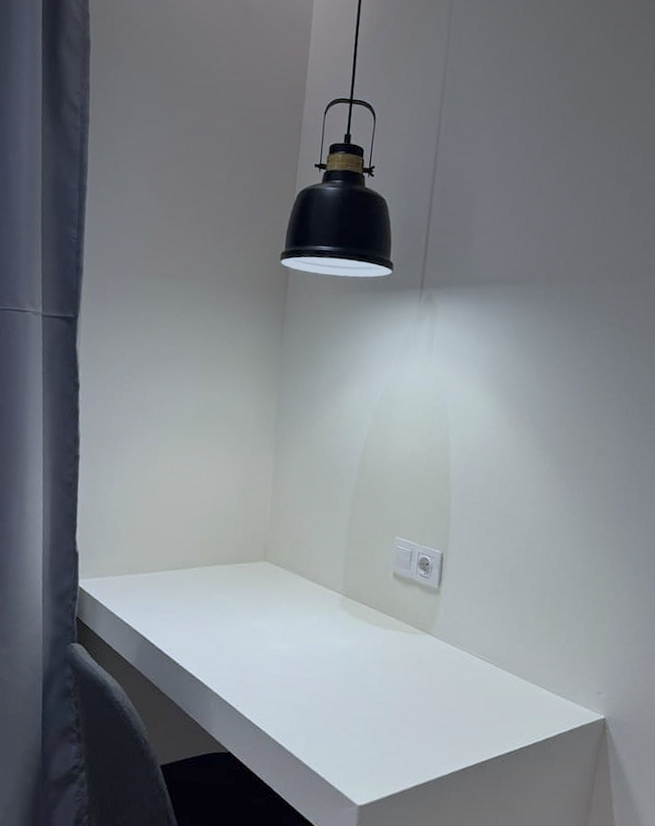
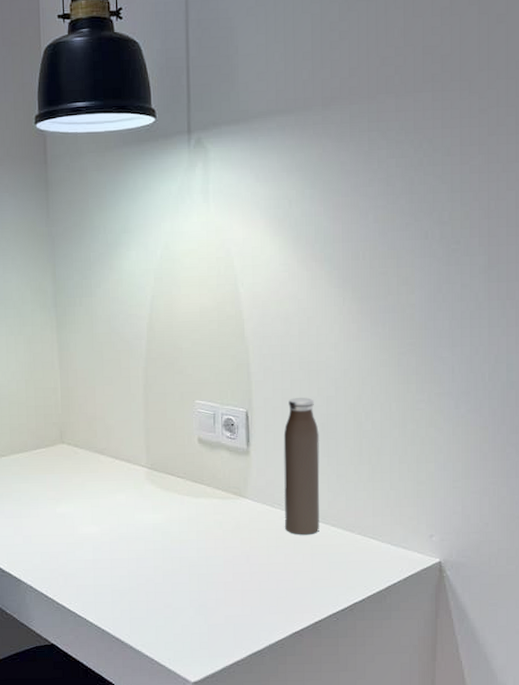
water bottle: none [463,546,507,677] -> present [283,398,320,534]

